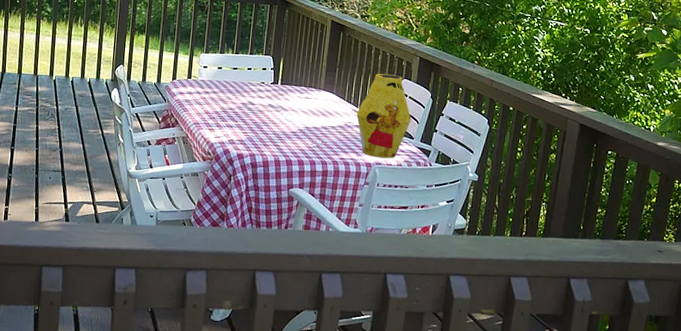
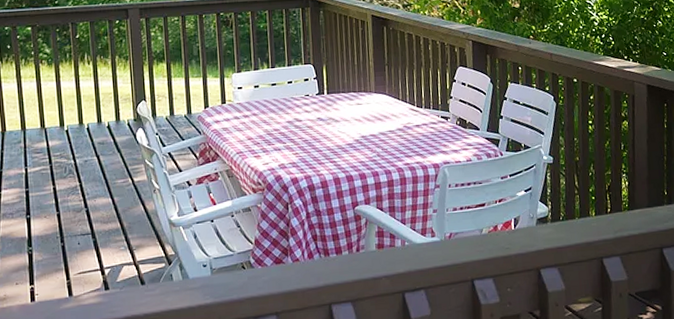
vase: present [356,73,411,159] -> none [414,64,474,157]

